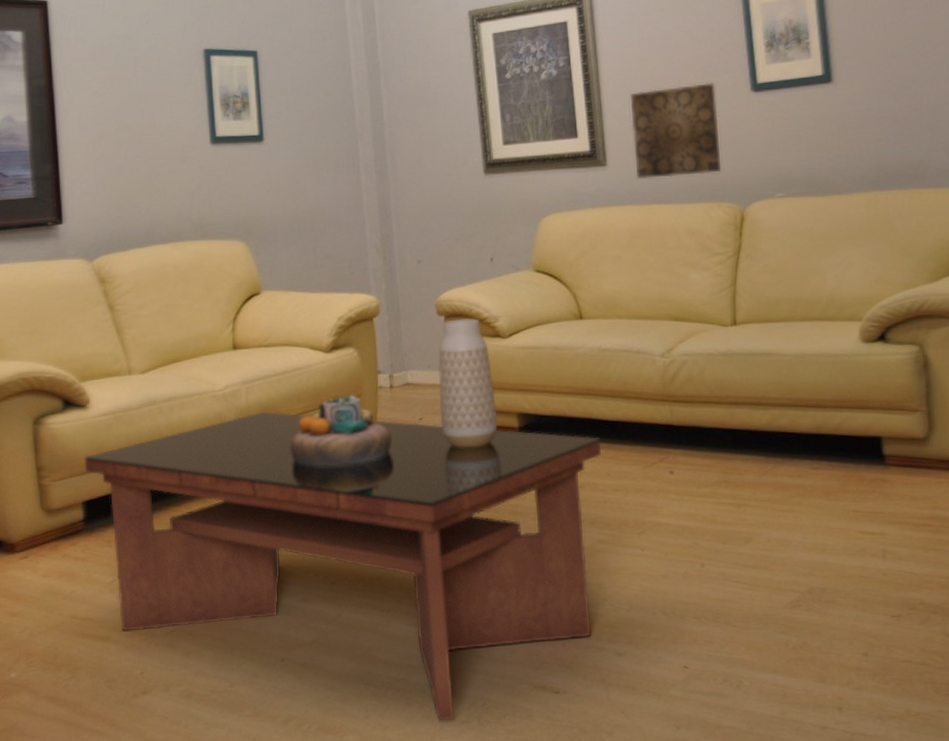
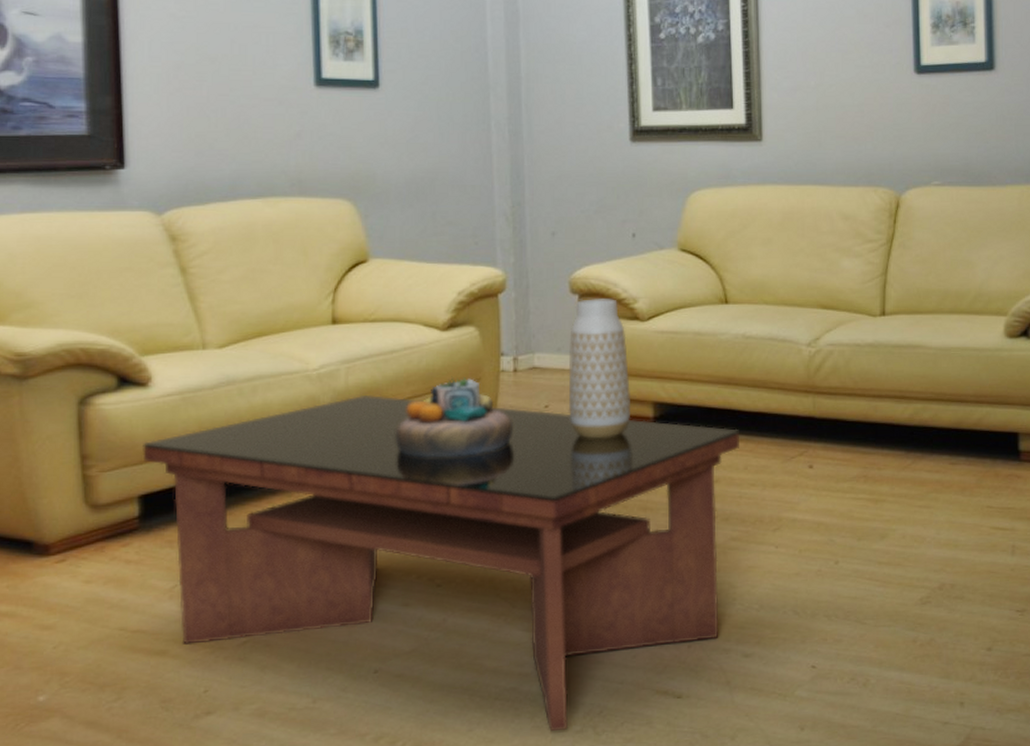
wall art: present [630,82,722,180] -> none [791,60,880,158]

